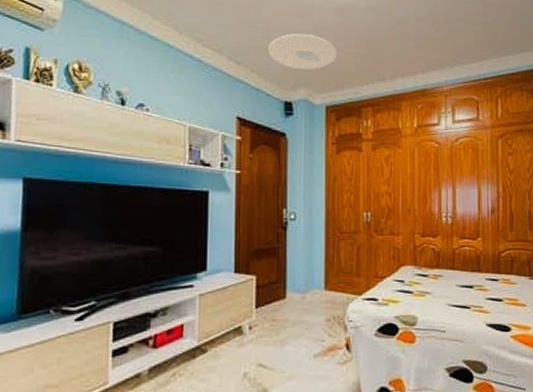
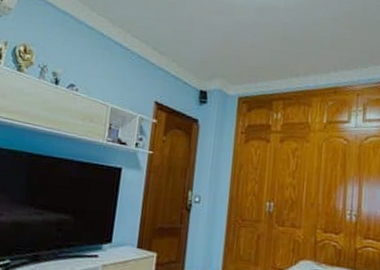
ceiling light: present [269,33,336,70] -> none [190,29,253,63]

